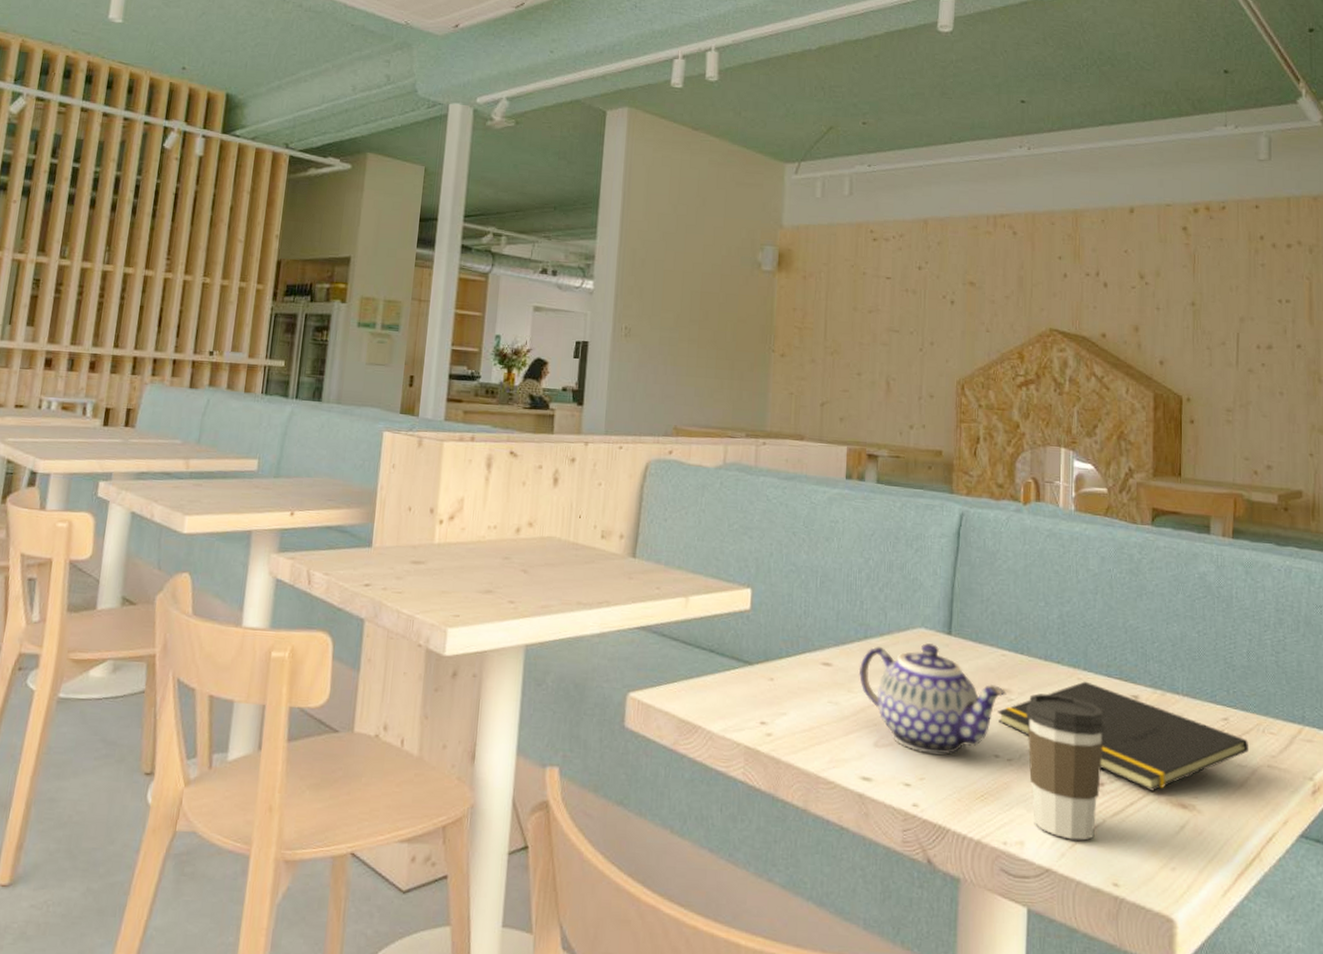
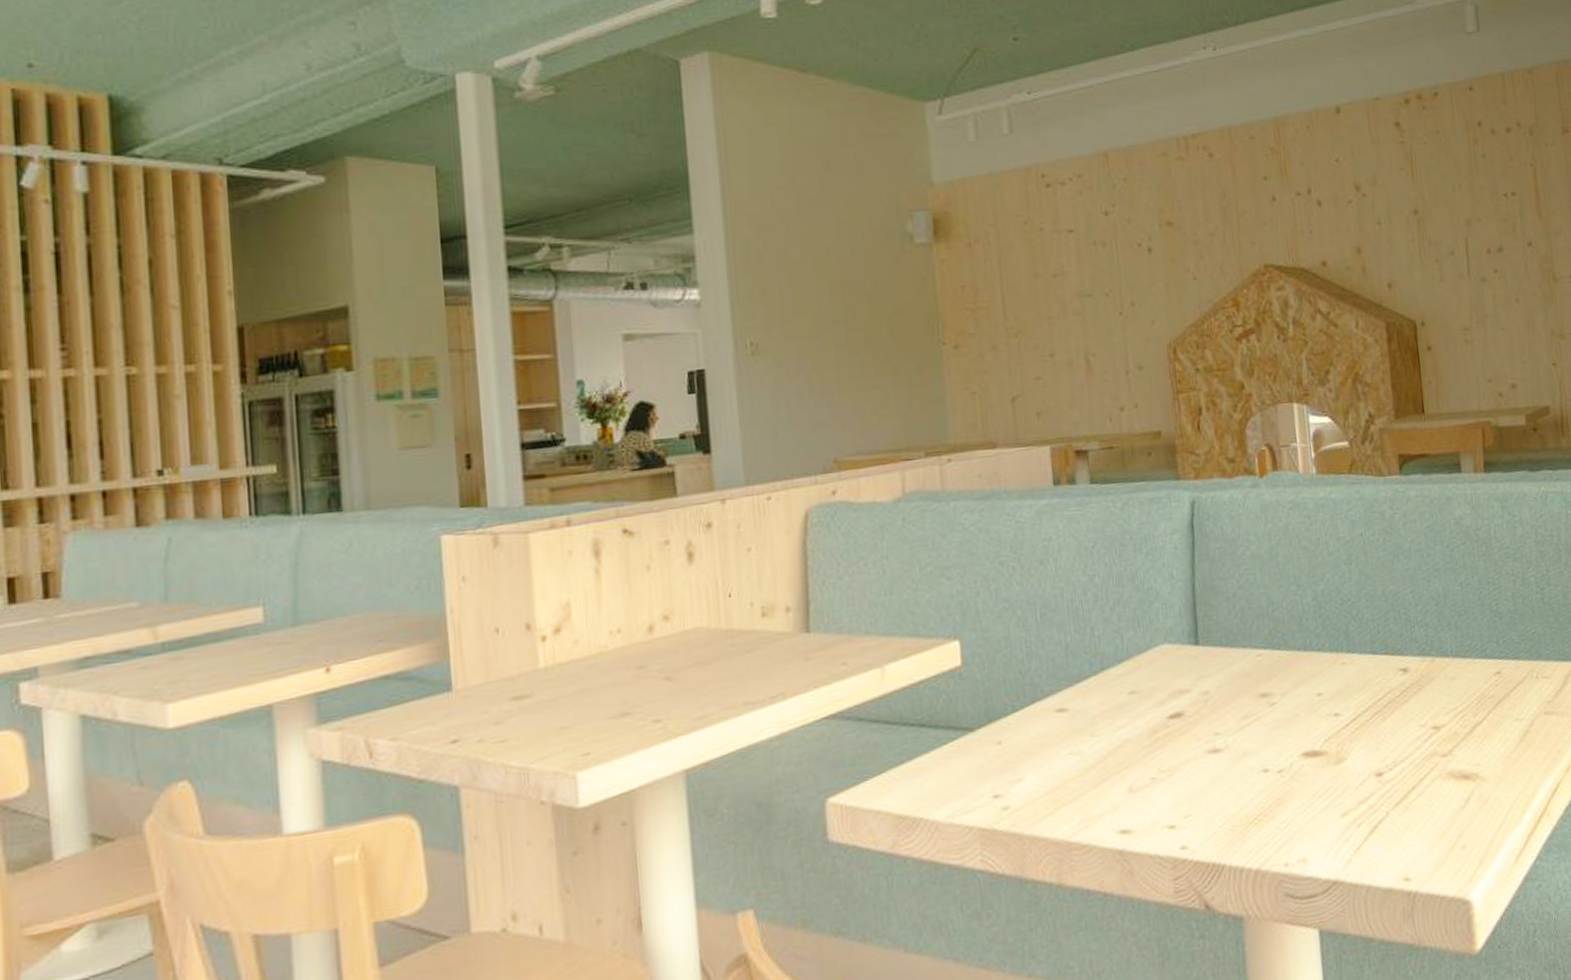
teapot: present [858,643,1007,755] -> none [1099,659,1268,786]
notepad: present [997,681,1248,791] -> none [1260,664,1525,769]
coffee cup: present [1026,693,1106,841] -> none [1291,685,1380,843]

